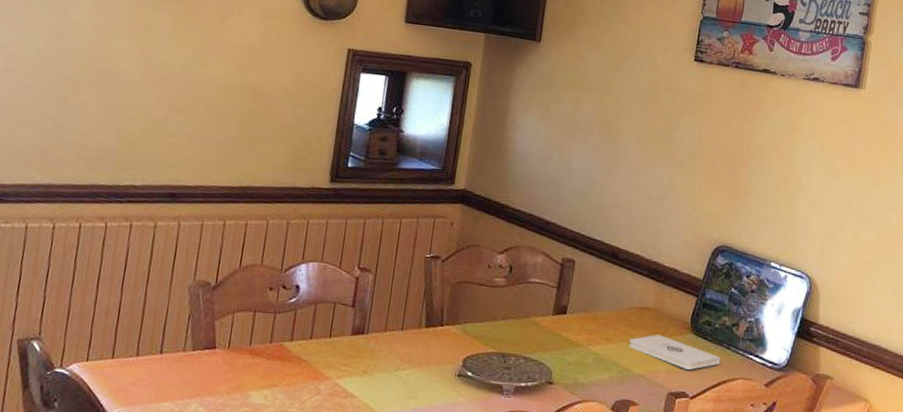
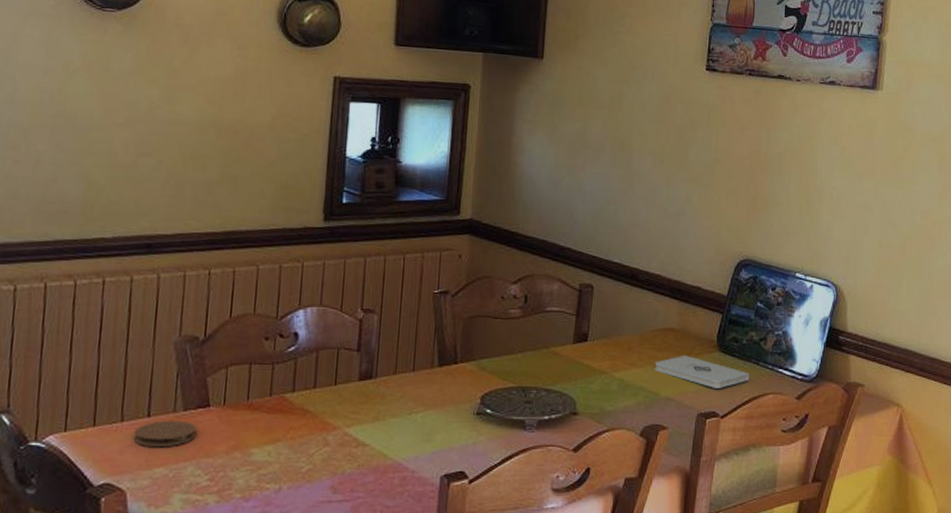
coaster: none [146,358,202,383] -> present [133,420,196,448]

